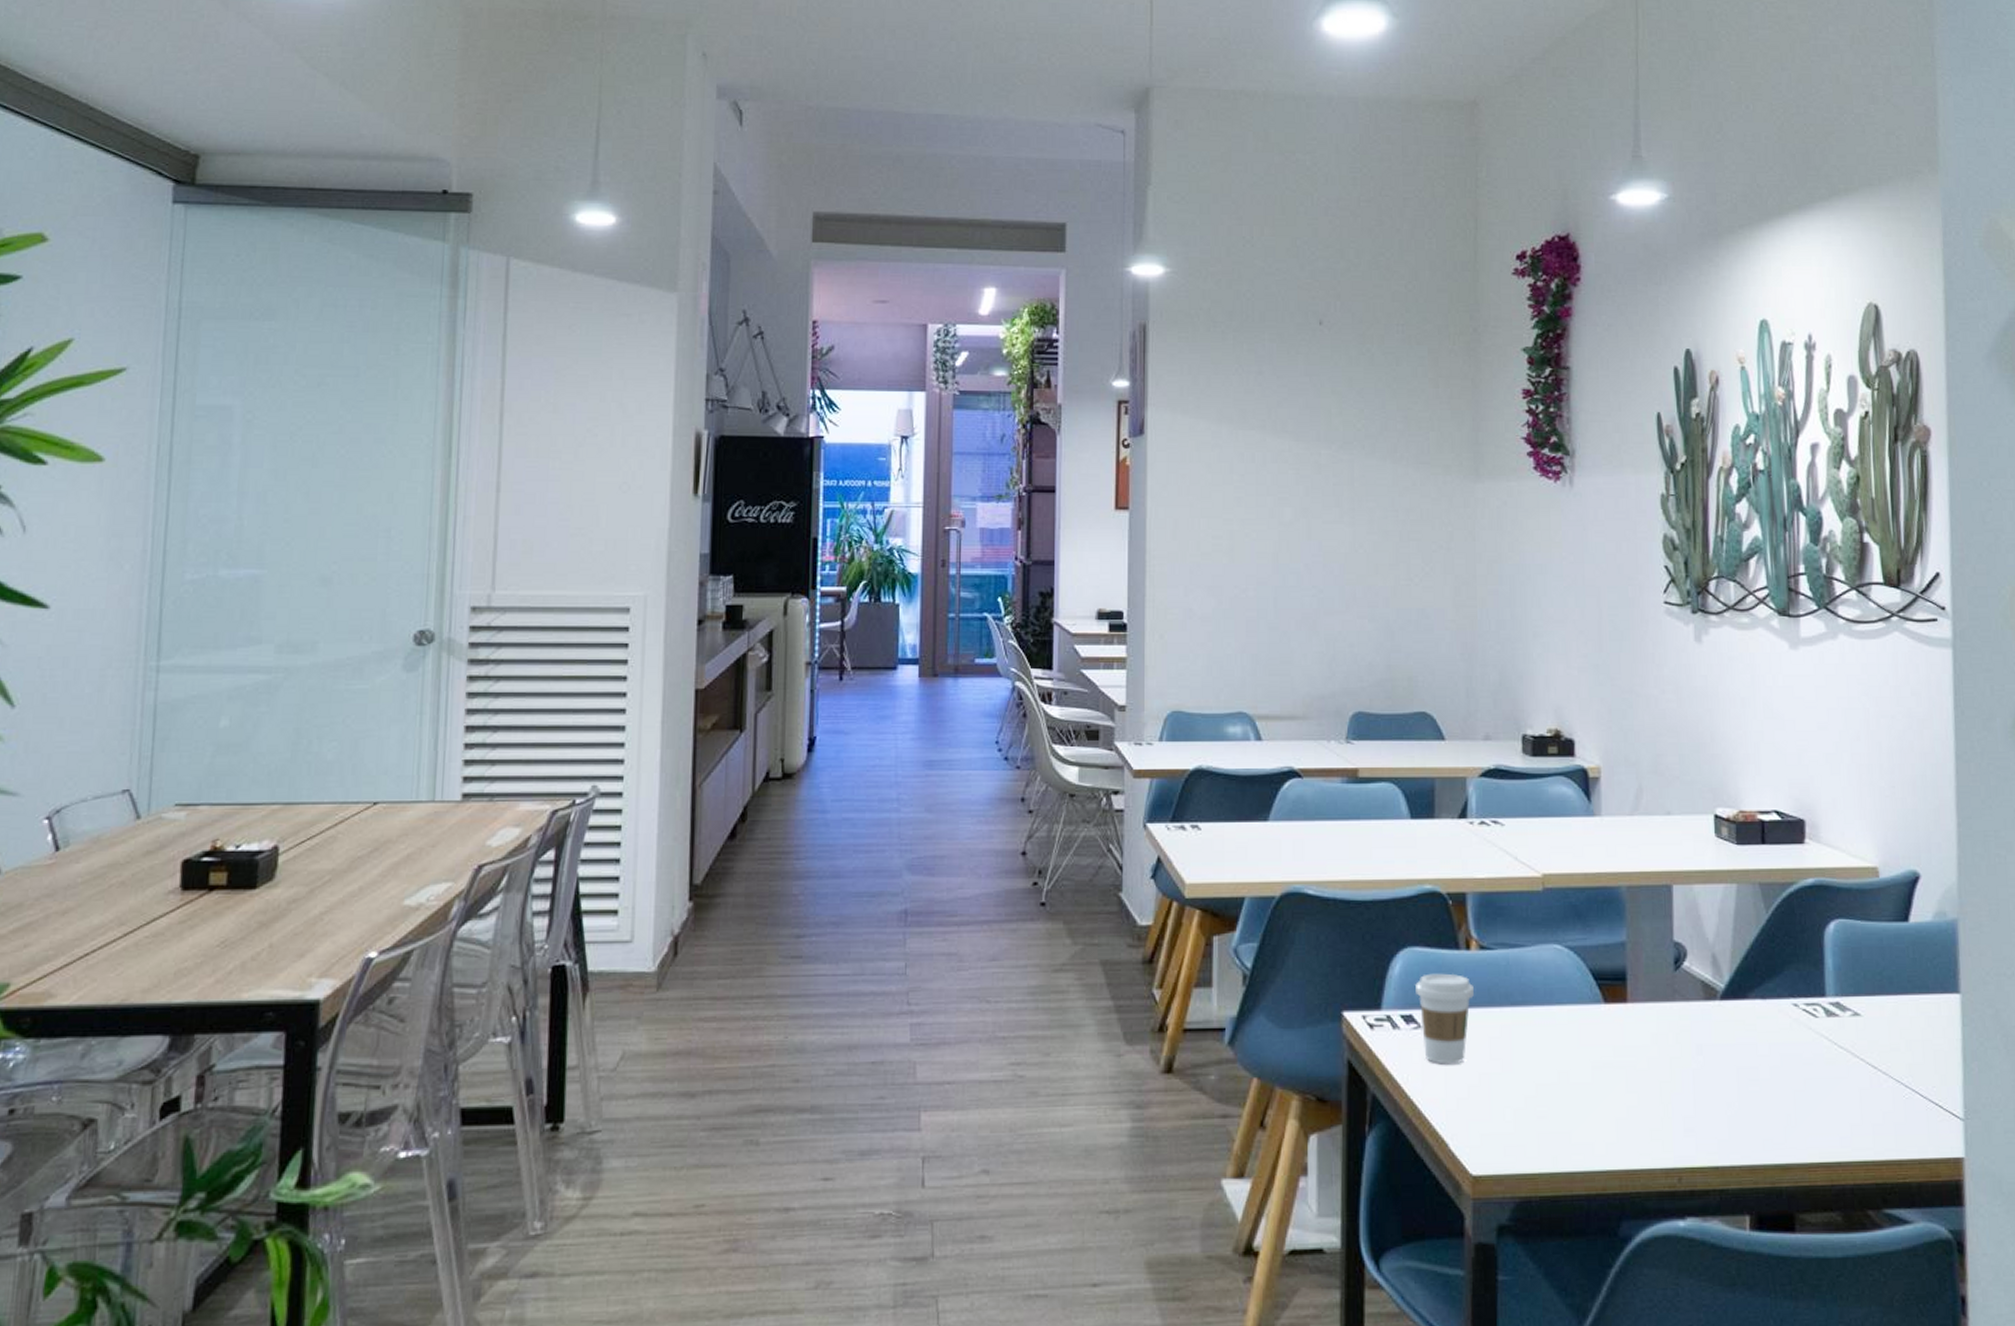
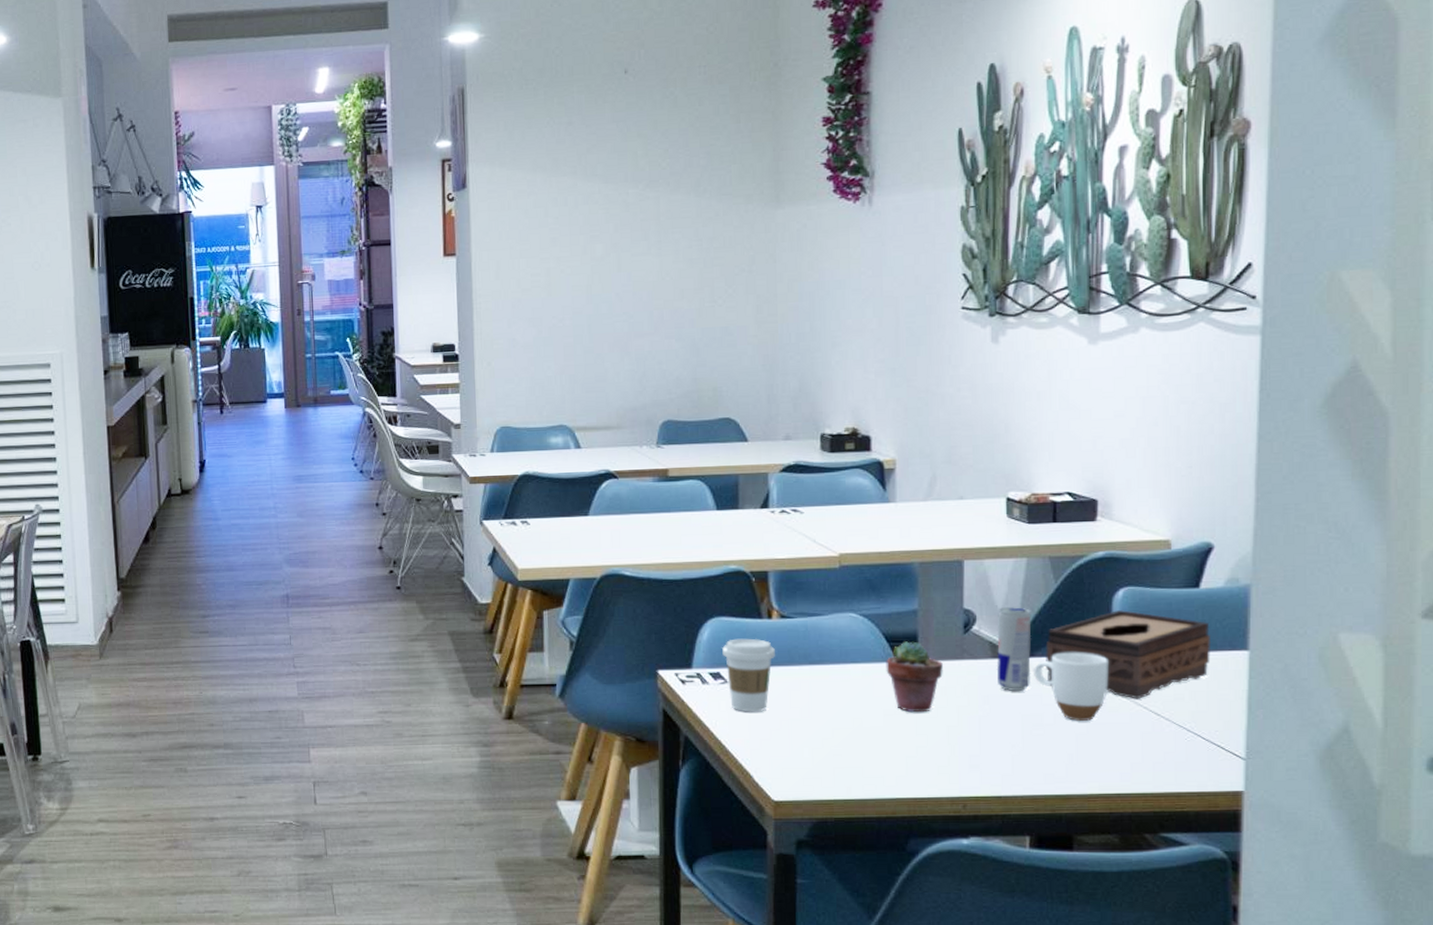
potted succulent: none [1593,979,1654,1065] -> present [886,641,943,713]
beverage can: none [1708,940,1745,1040] -> present [996,607,1032,692]
mug: none [1748,993,1824,1075] -> present [1034,652,1109,721]
tissue box: none [1759,946,1924,1050] -> present [1045,610,1212,699]

